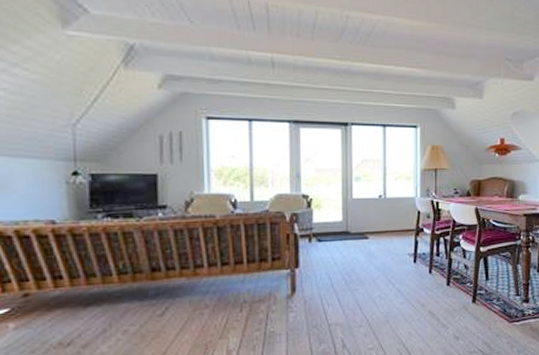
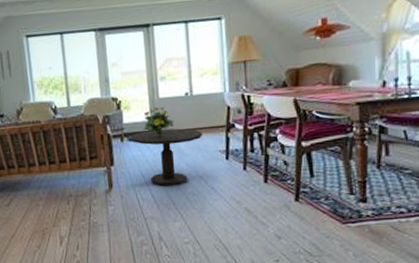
side table: none [320,230,393,290] -> present [131,128,202,186]
flowering plant: none [334,207,366,238] -> present [143,106,174,136]

